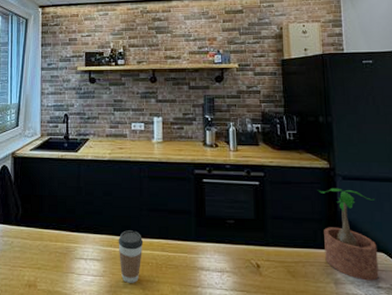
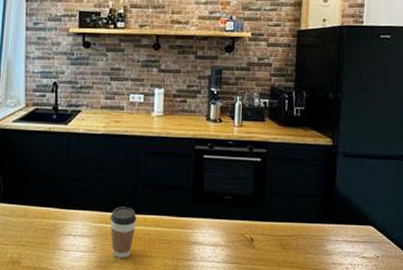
potted plant: present [317,187,379,281] -> none [317,165,372,252]

